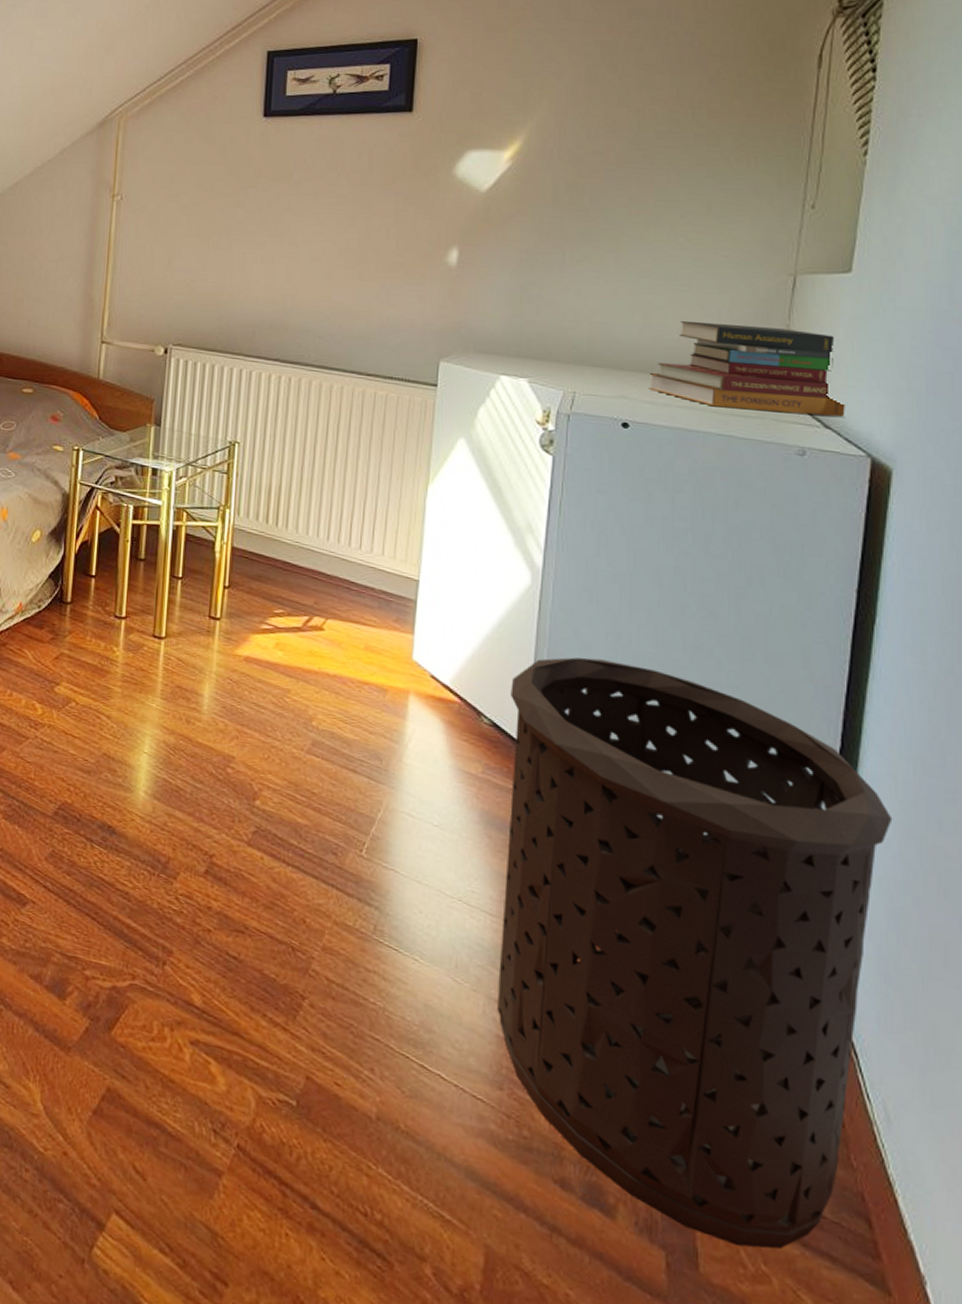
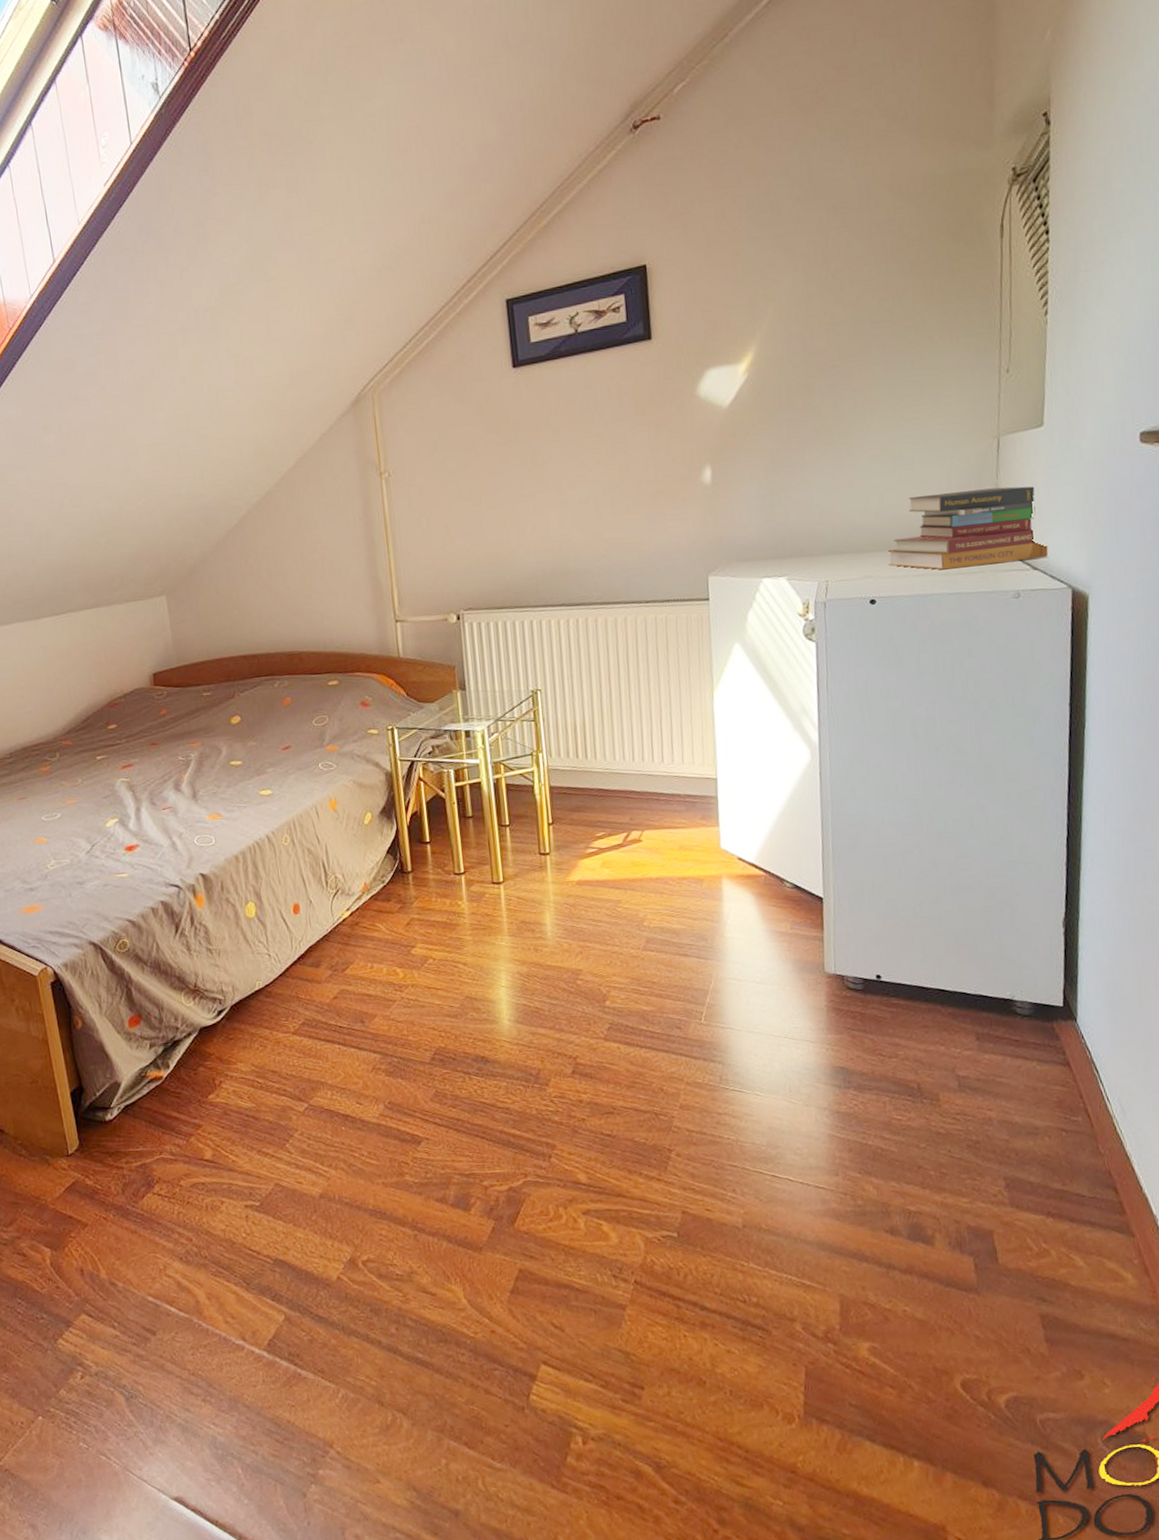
laundry basket: present [497,657,893,1250] -> none [805,808,1110,1237]

